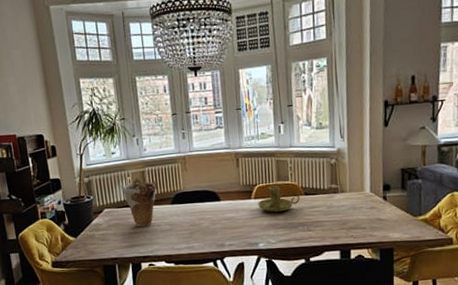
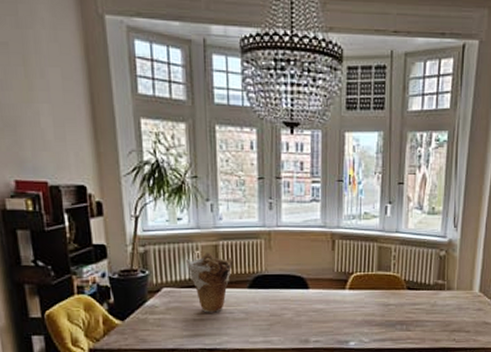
candle holder: present [258,186,300,213] -> none [353,276,402,307]

